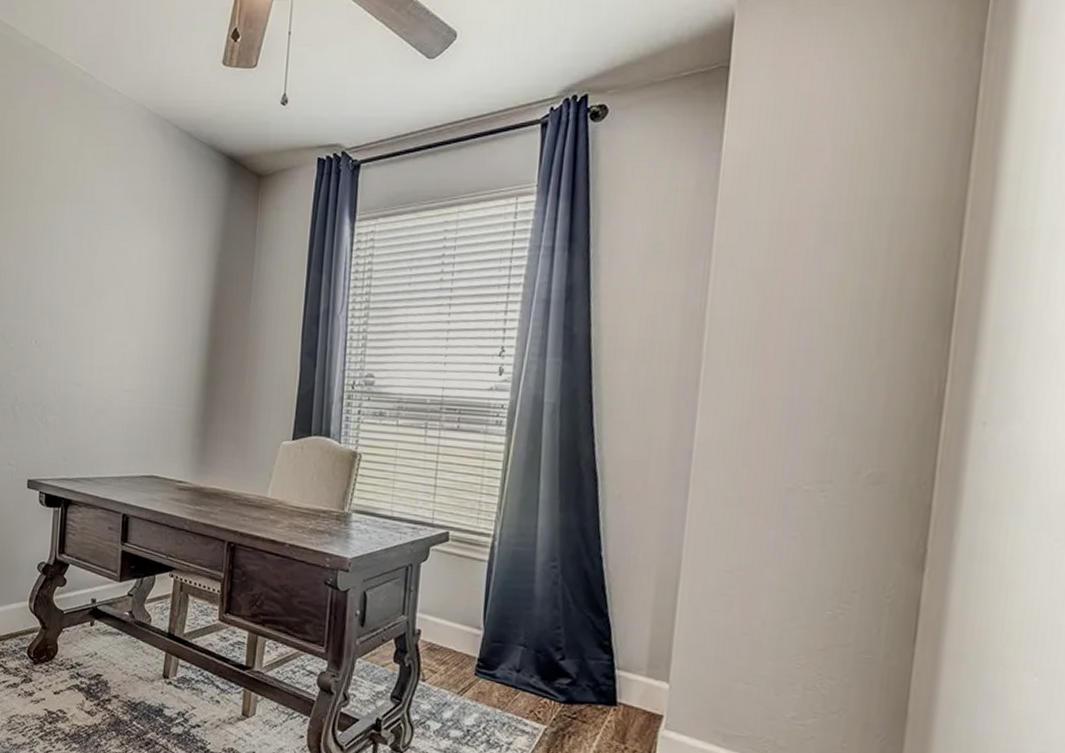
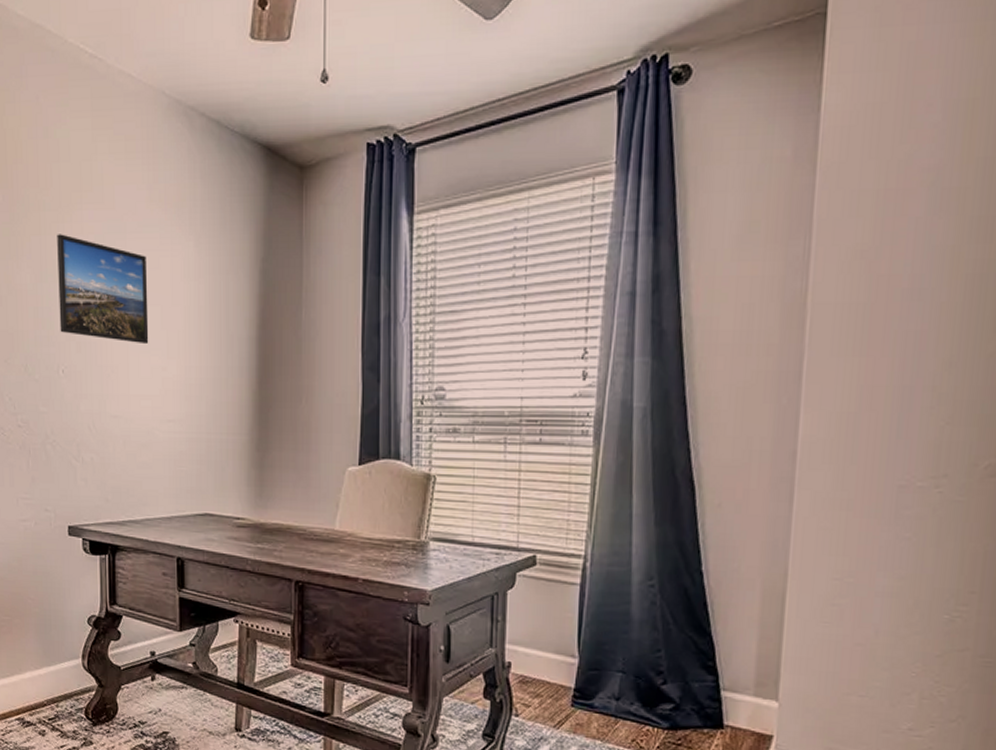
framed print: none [36,222,117,322] -> present [57,234,149,345]

